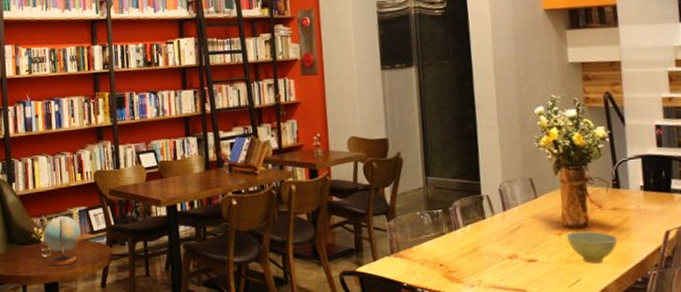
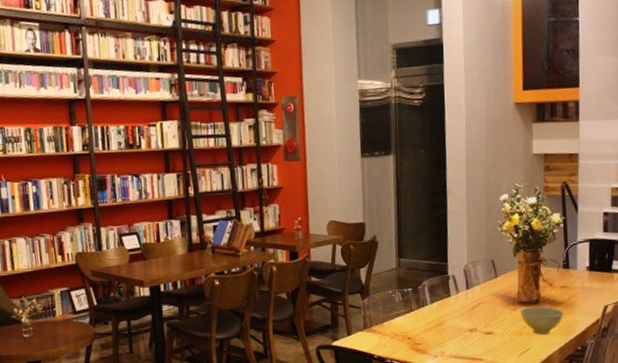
globe: present [43,215,81,266] -> none [24,296,63,346]

